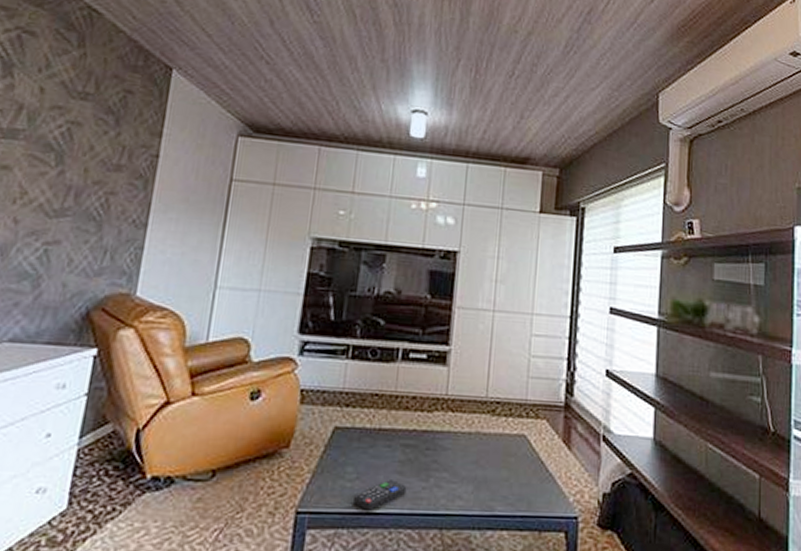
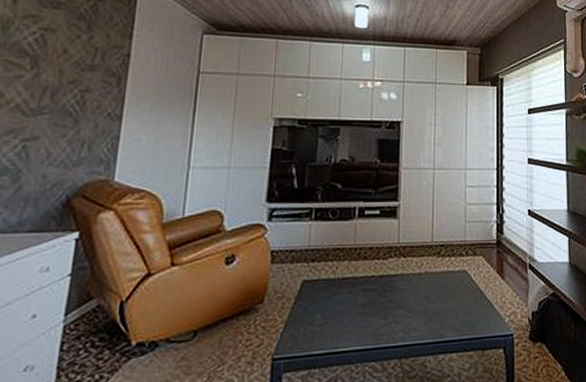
remote control: present [352,480,407,511] -> none [322,321,369,350]

